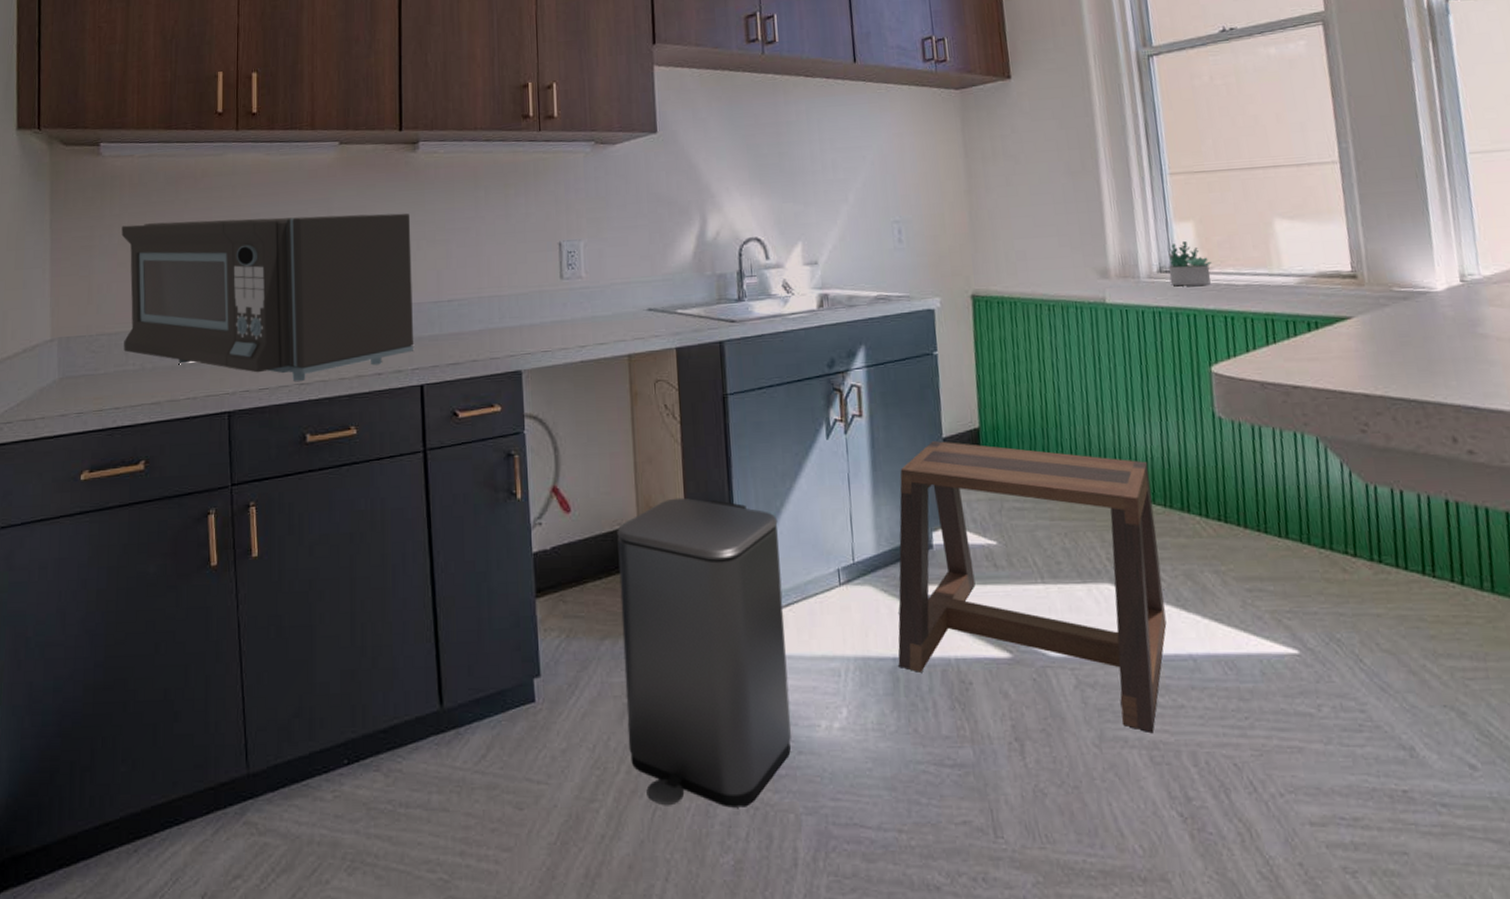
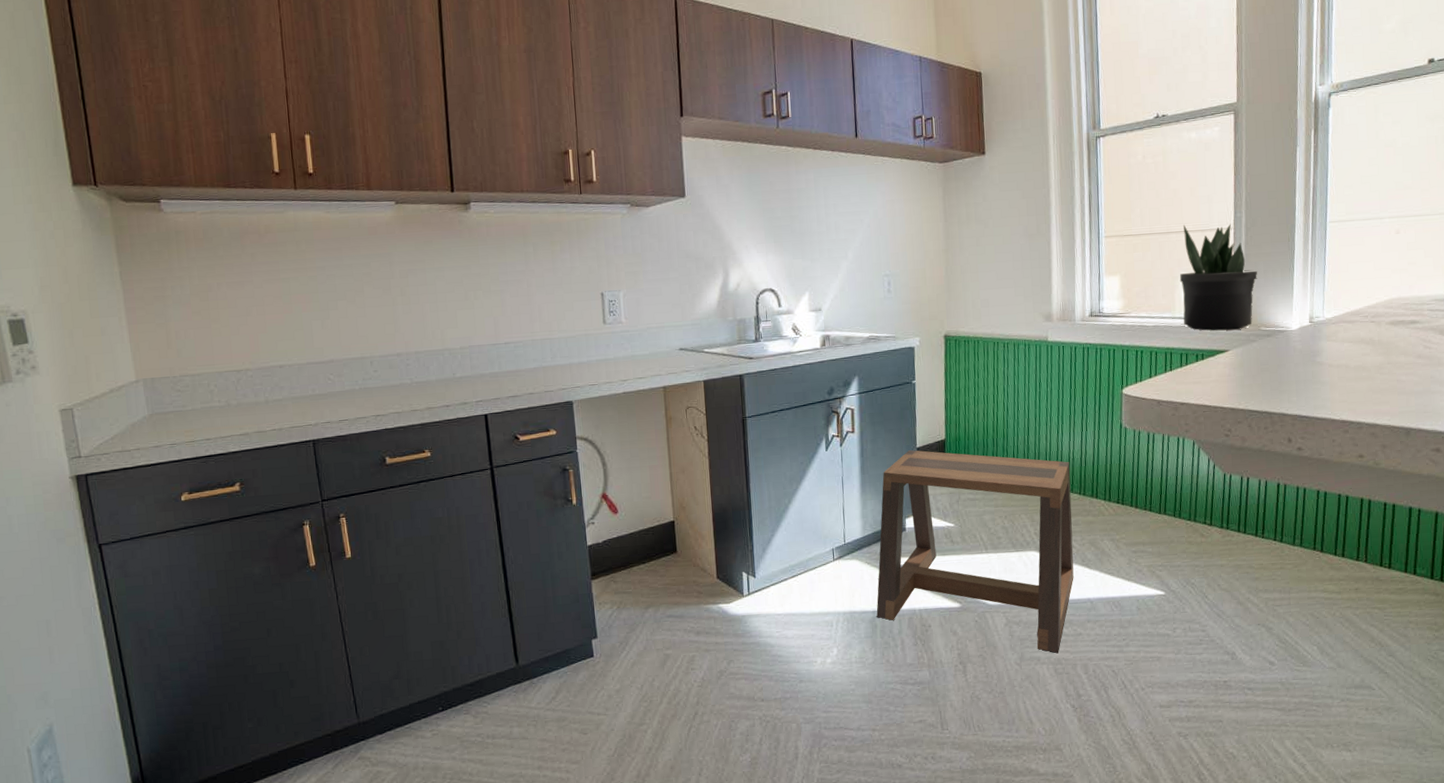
microwave: present [121,213,415,382] -> none [192,266,478,414]
pedal bin: present [617,497,792,808] -> none [657,499,795,725]
succulent plant: present [1168,242,1212,287] -> none [1097,292,1130,328]
planter: none [1272,156,1380,292] -> present [1179,223,1257,331]

